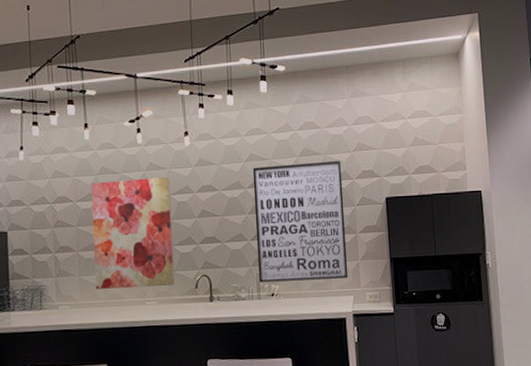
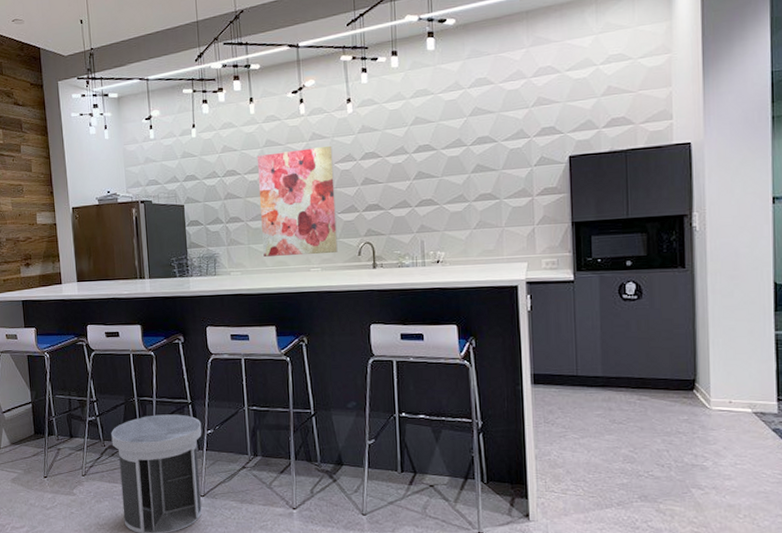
wall art: present [252,160,348,283] -> none [418,118,522,249]

